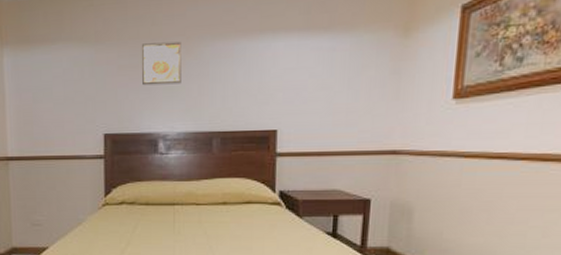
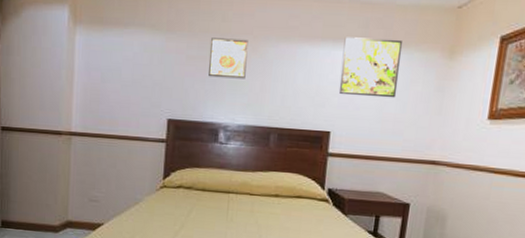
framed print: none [283,22,351,89] -> present [339,37,403,98]

